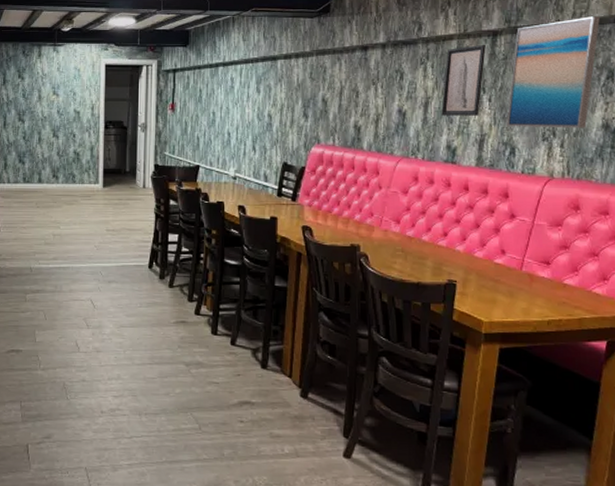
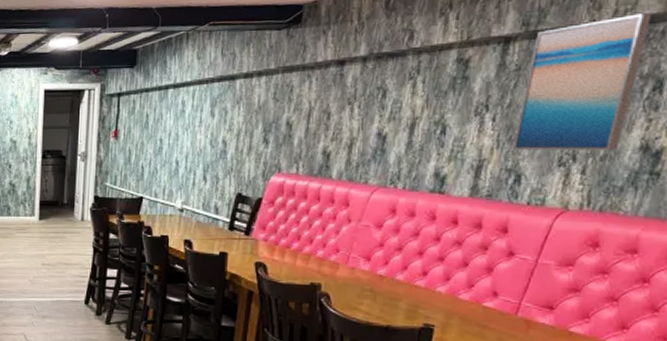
wall art: present [441,44,486,116] -> none [430,53,494,139]

